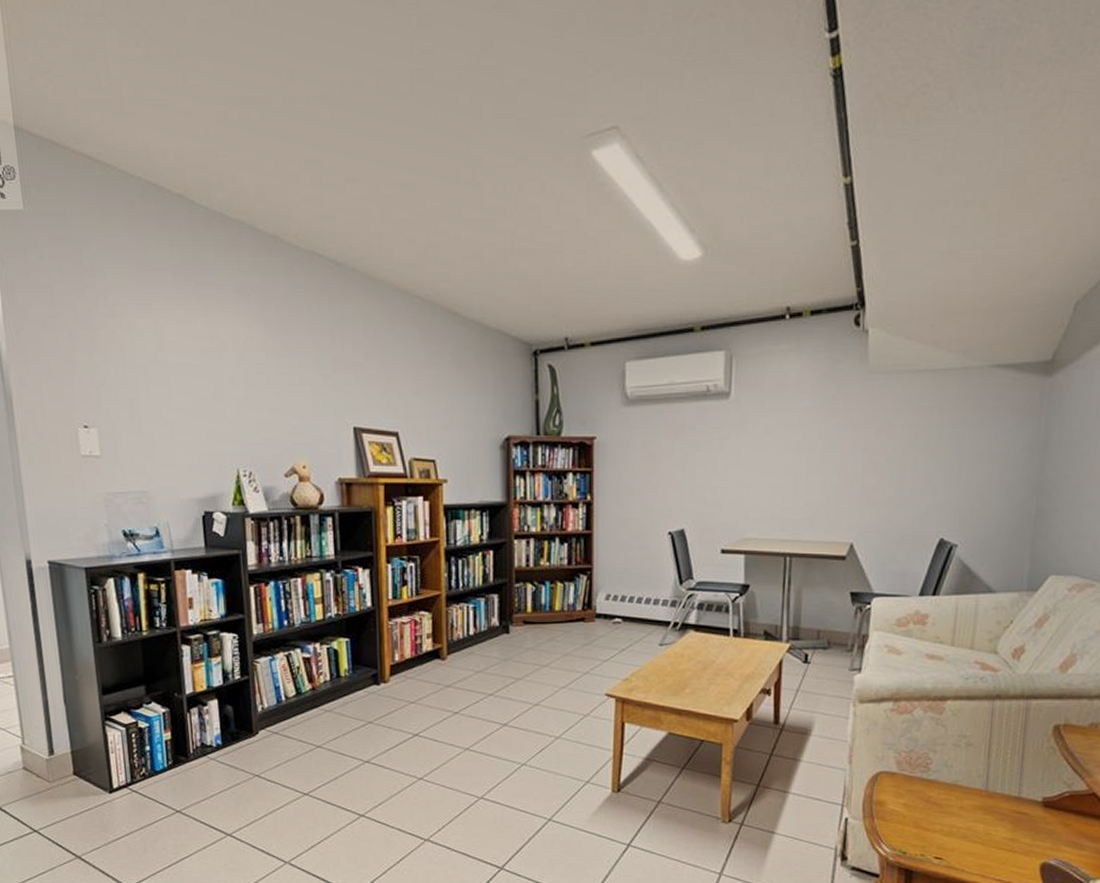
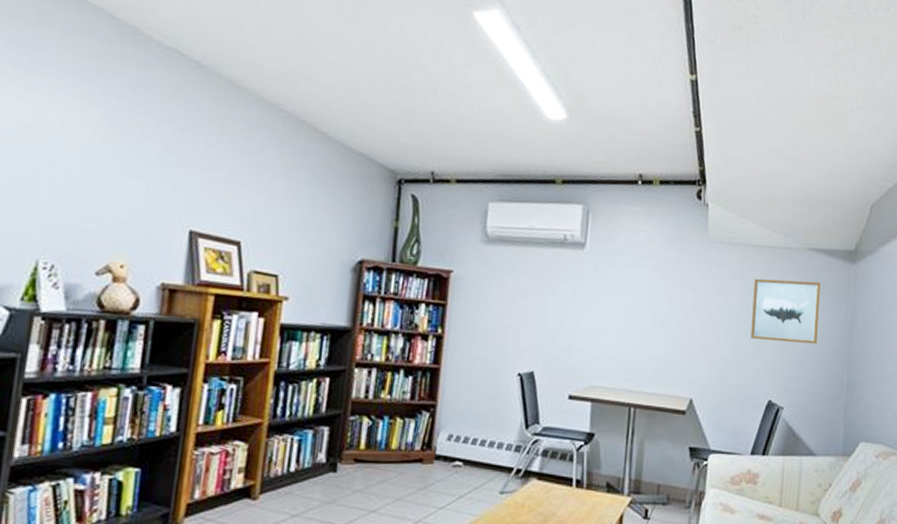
wall art: none [919,402,1006,475] -> present [750,278,821,345]

